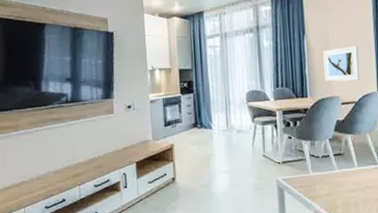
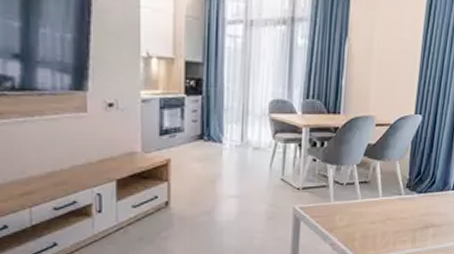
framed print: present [323,46,359,82] -> none [362,58,402,100]

